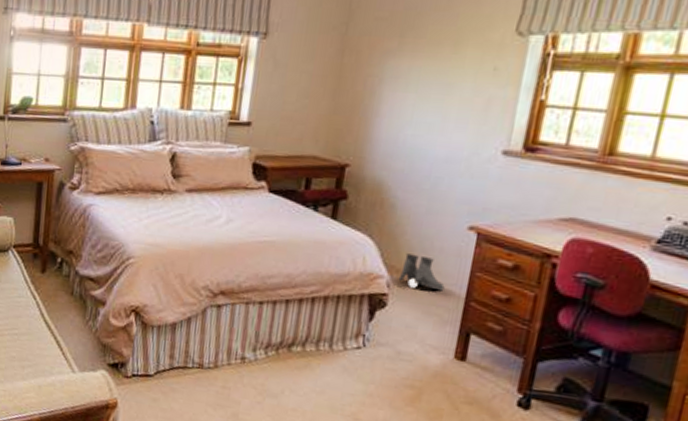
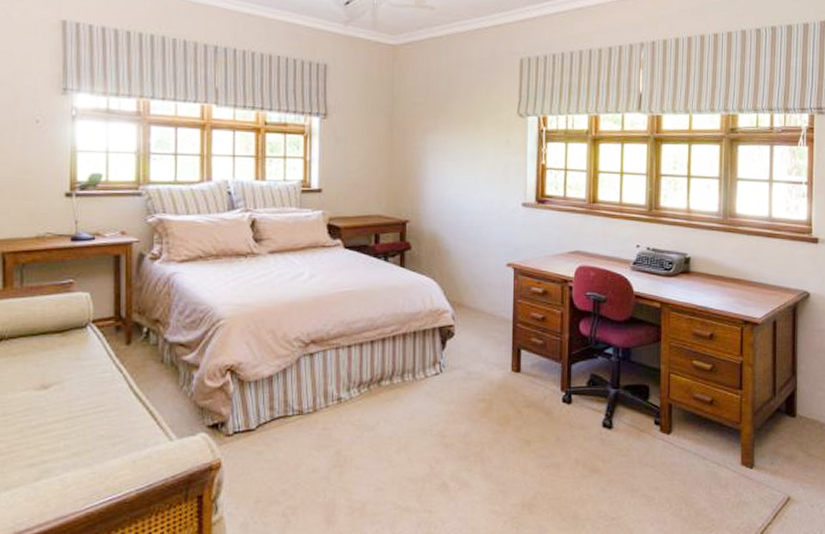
boots: present [398,253,445,291] -> none [460,290,496,318]

